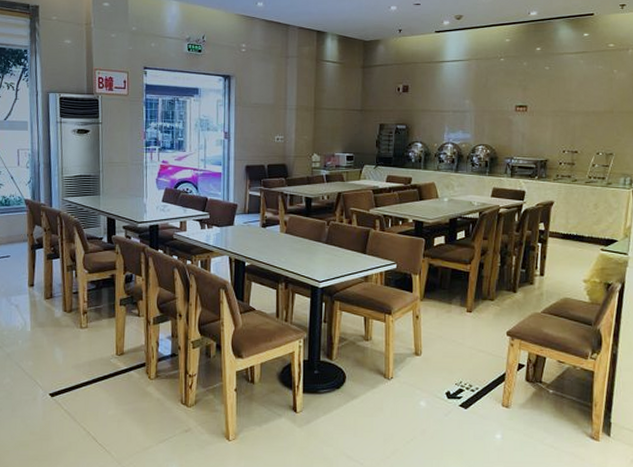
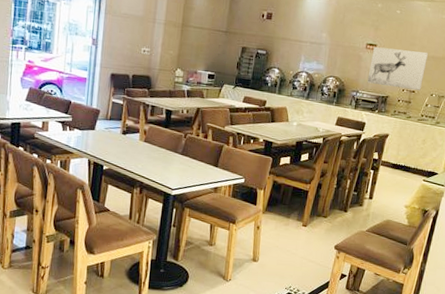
wall art: none [521,107,588,151] -> present [367,46,429,91]

